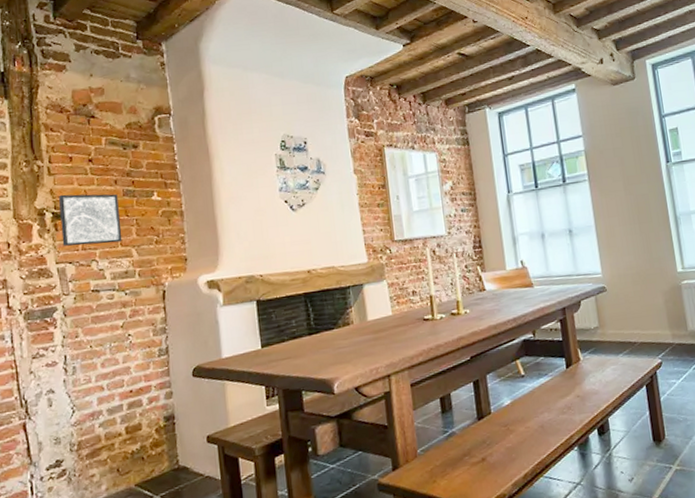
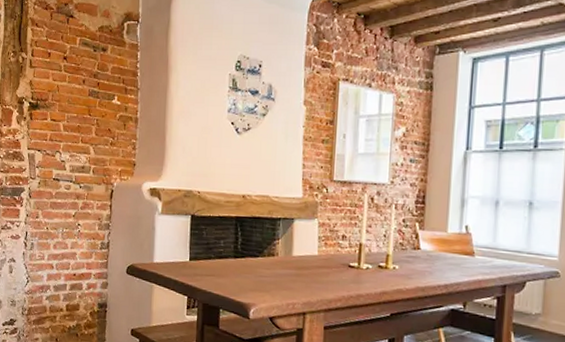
wall art: present [59,193,123,246] -> none [34,87,84,139]

